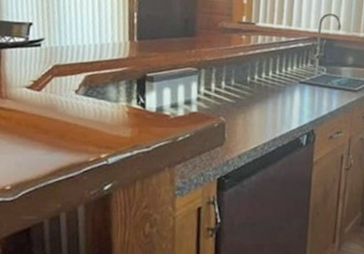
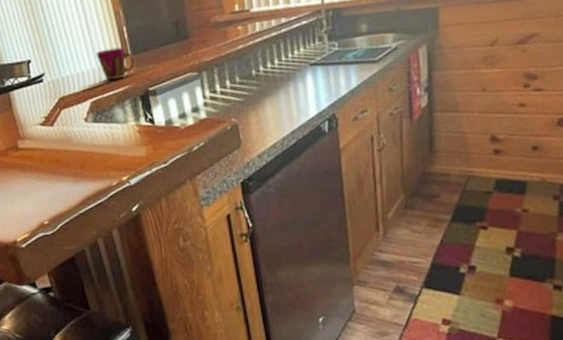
cup: none [101,29,140,60] -> present [96,47,136,81]

